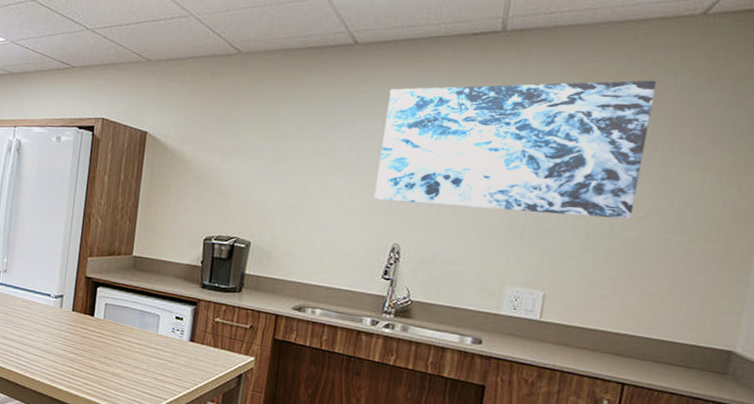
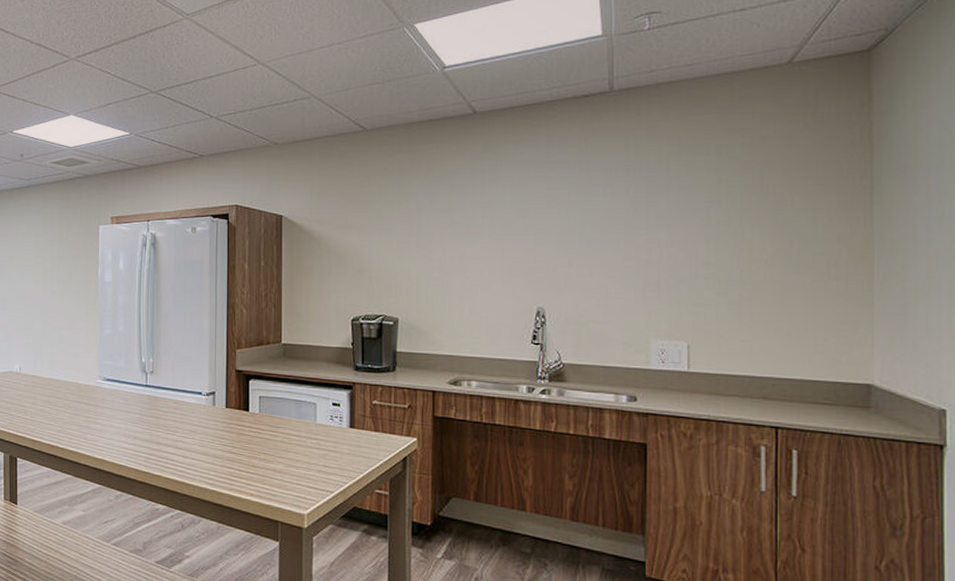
wall art: present [374,80,657,219] -> none [513,128,758,265]

